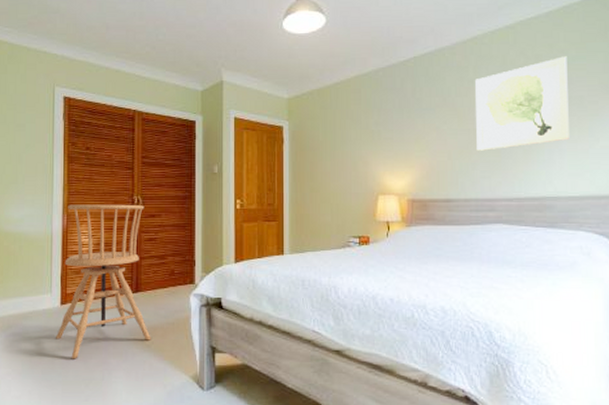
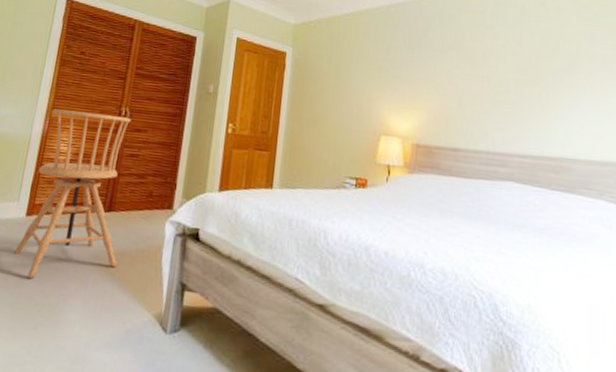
wall art: present [475,56,569,151] -> none [490,11,591,101]

